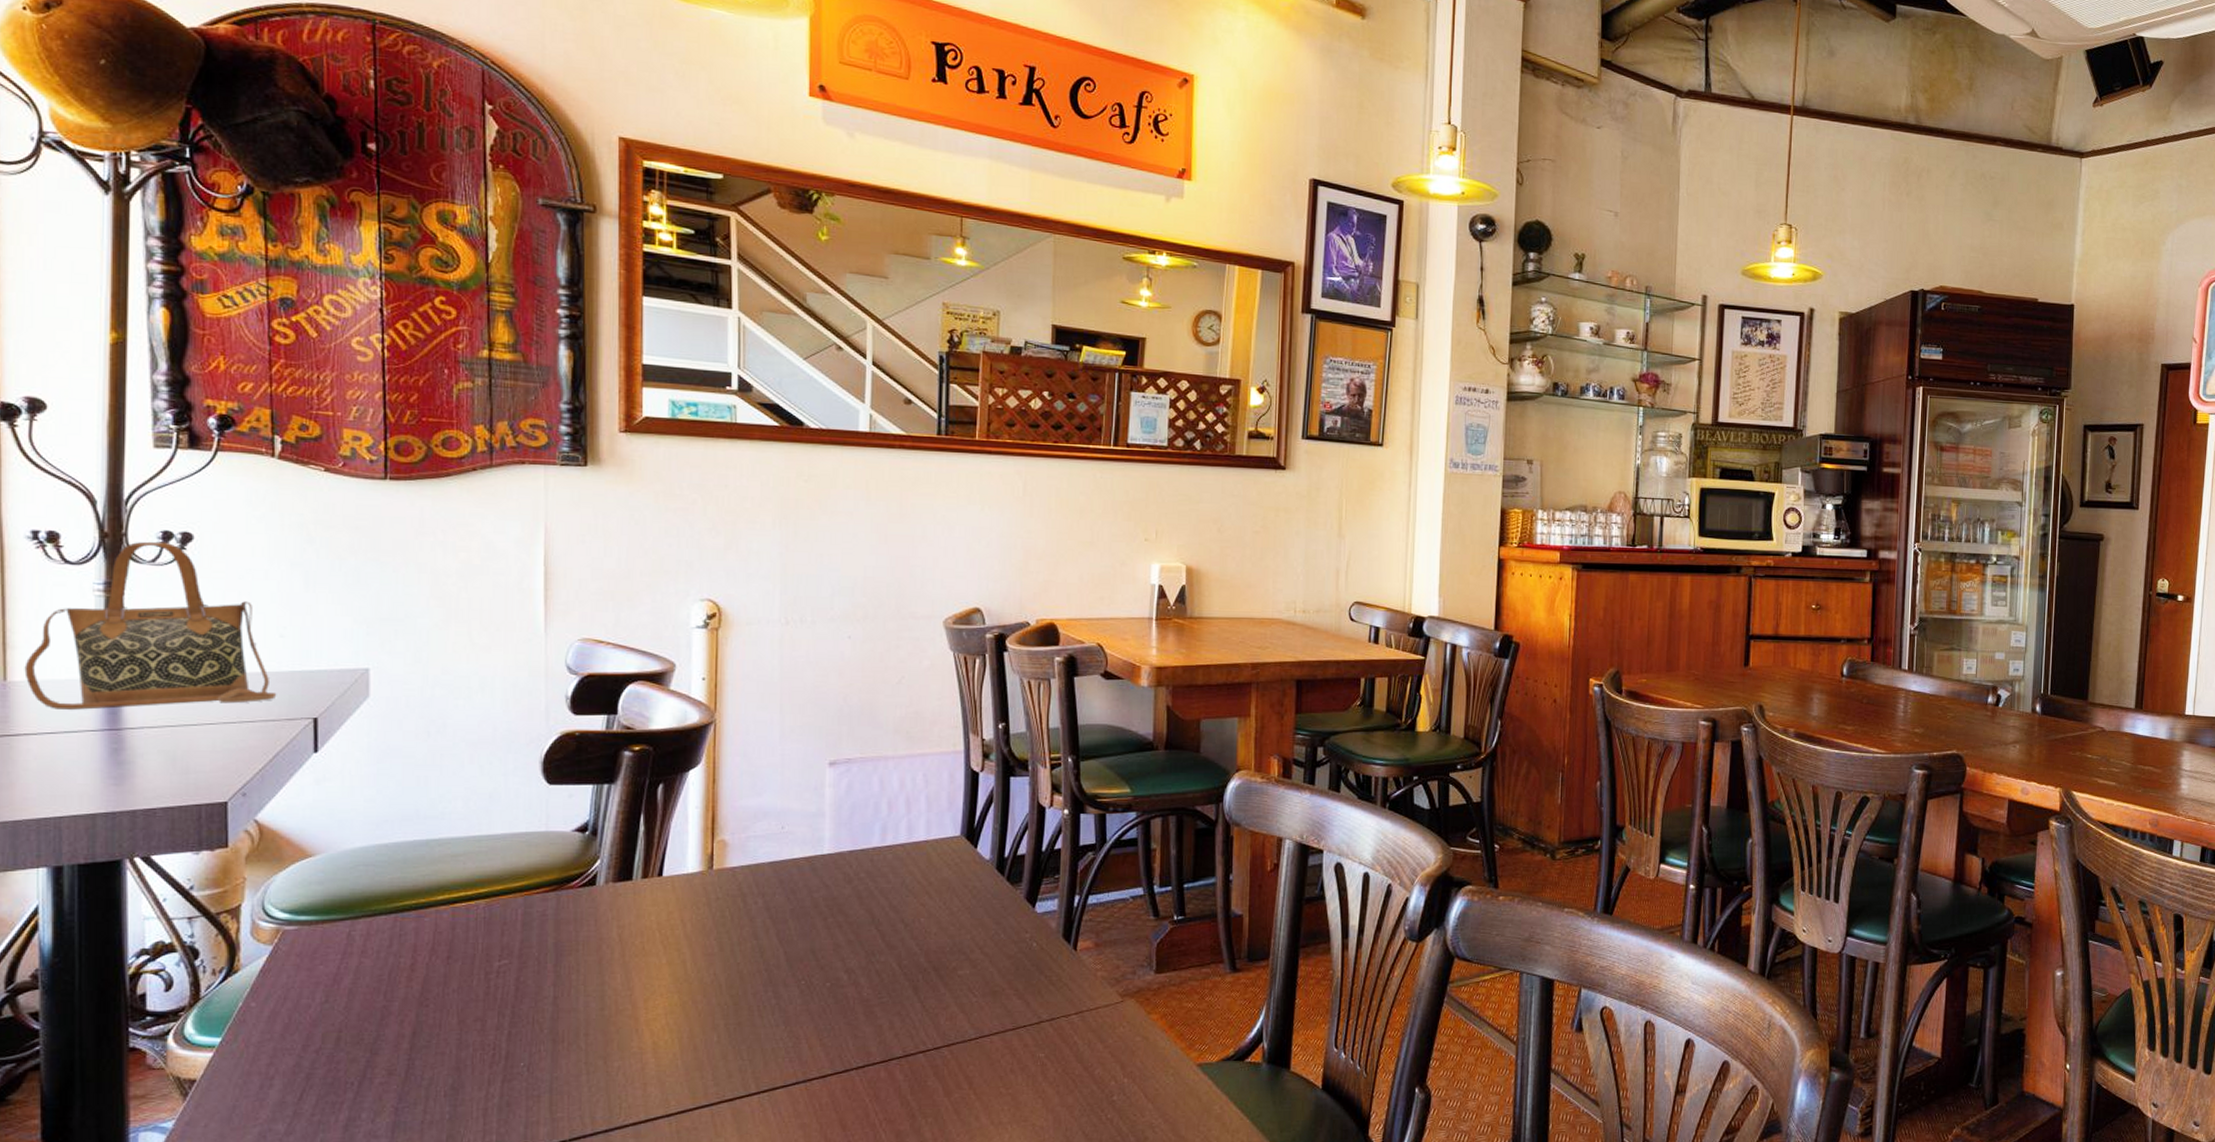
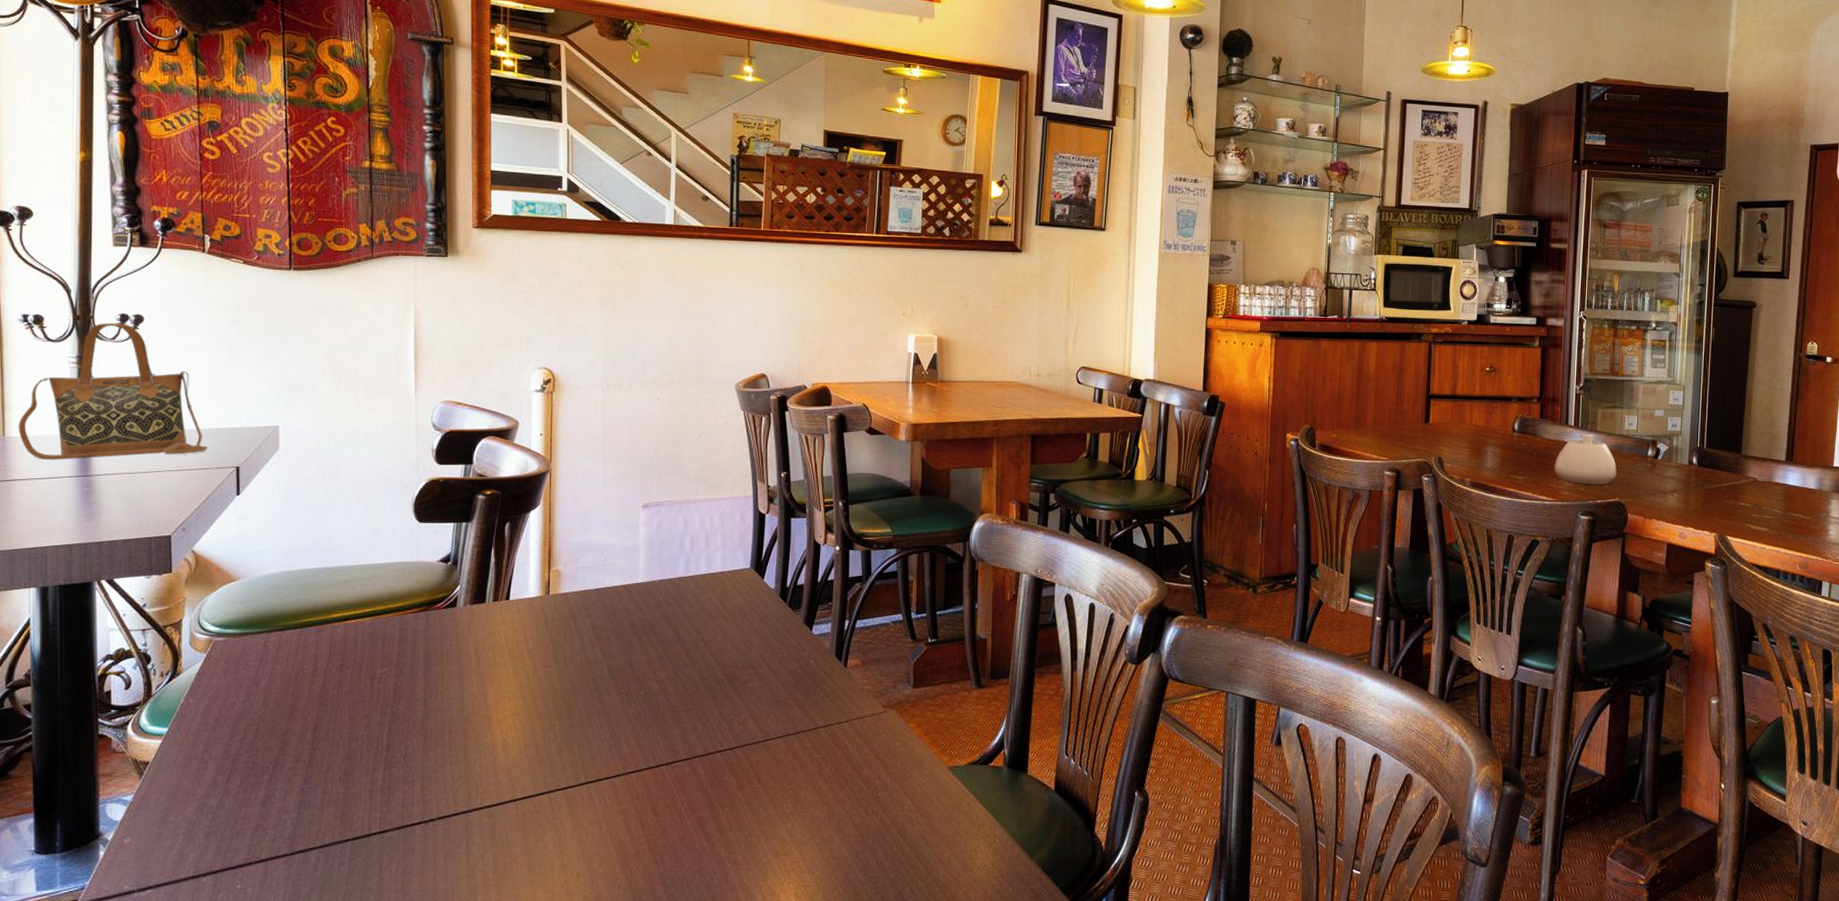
sugar bowl: none [1885,678,1955,735] -> present [1553,433,1618,485]

